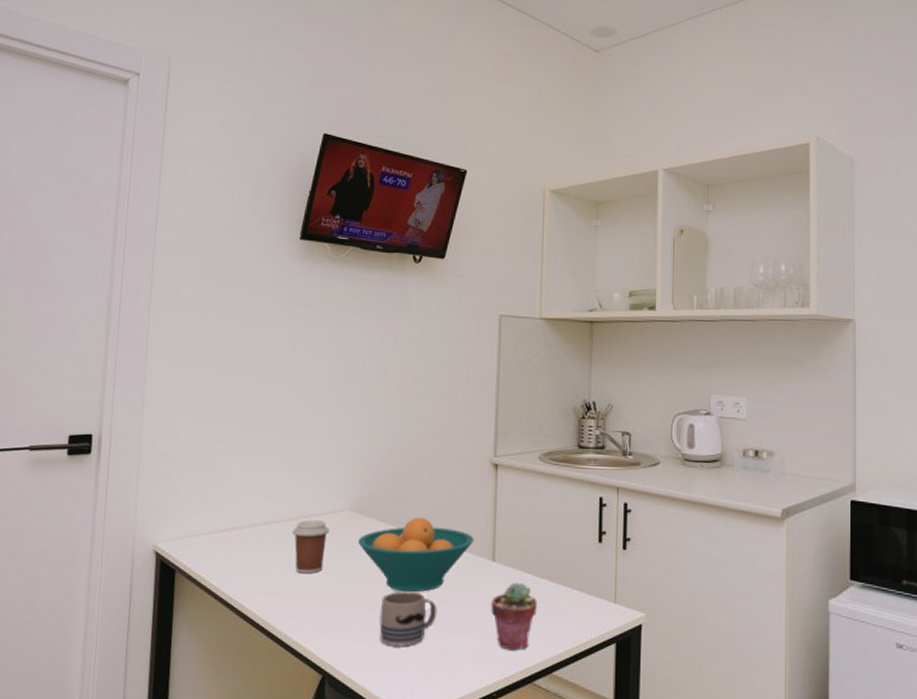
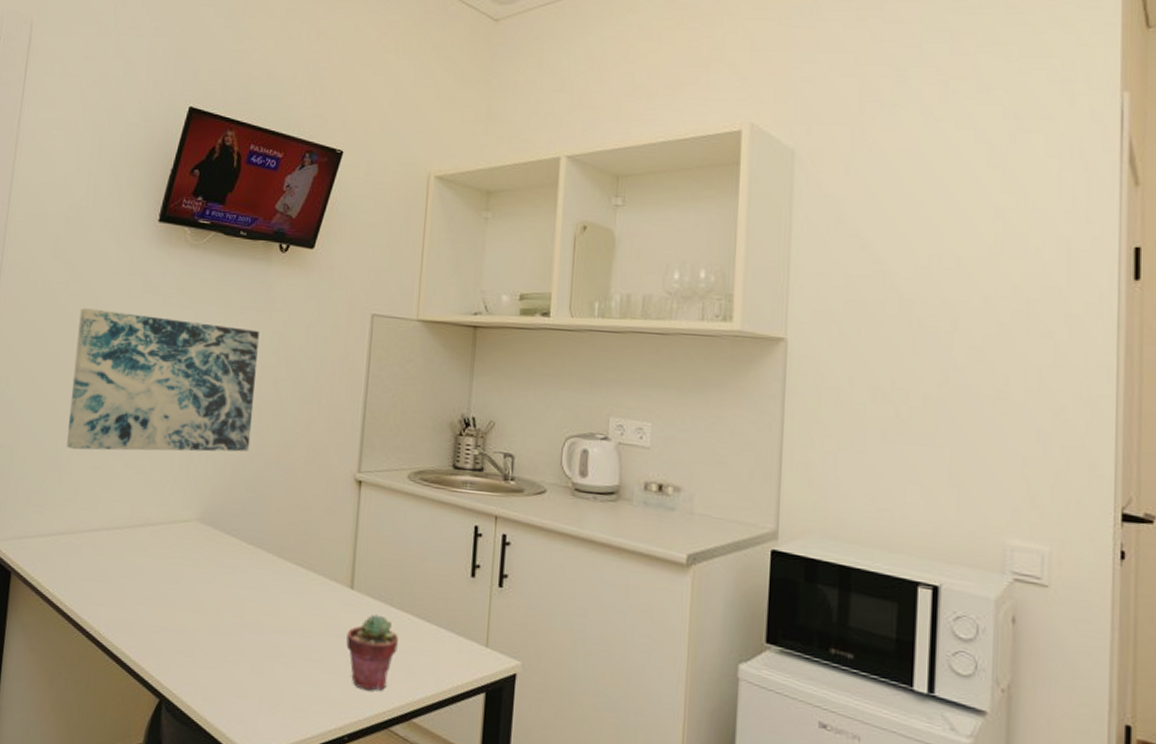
wall art: none [223,322,399,453] -> present [67,308,259,452]
coffee cup: present [292,520,329,574] -> none [135,528,174,587]
fruit bowl: present [358,517,474,593] -> none [205,533,331,617]
mug: present [379,591,437,647] -> none [223,614,287,676]

